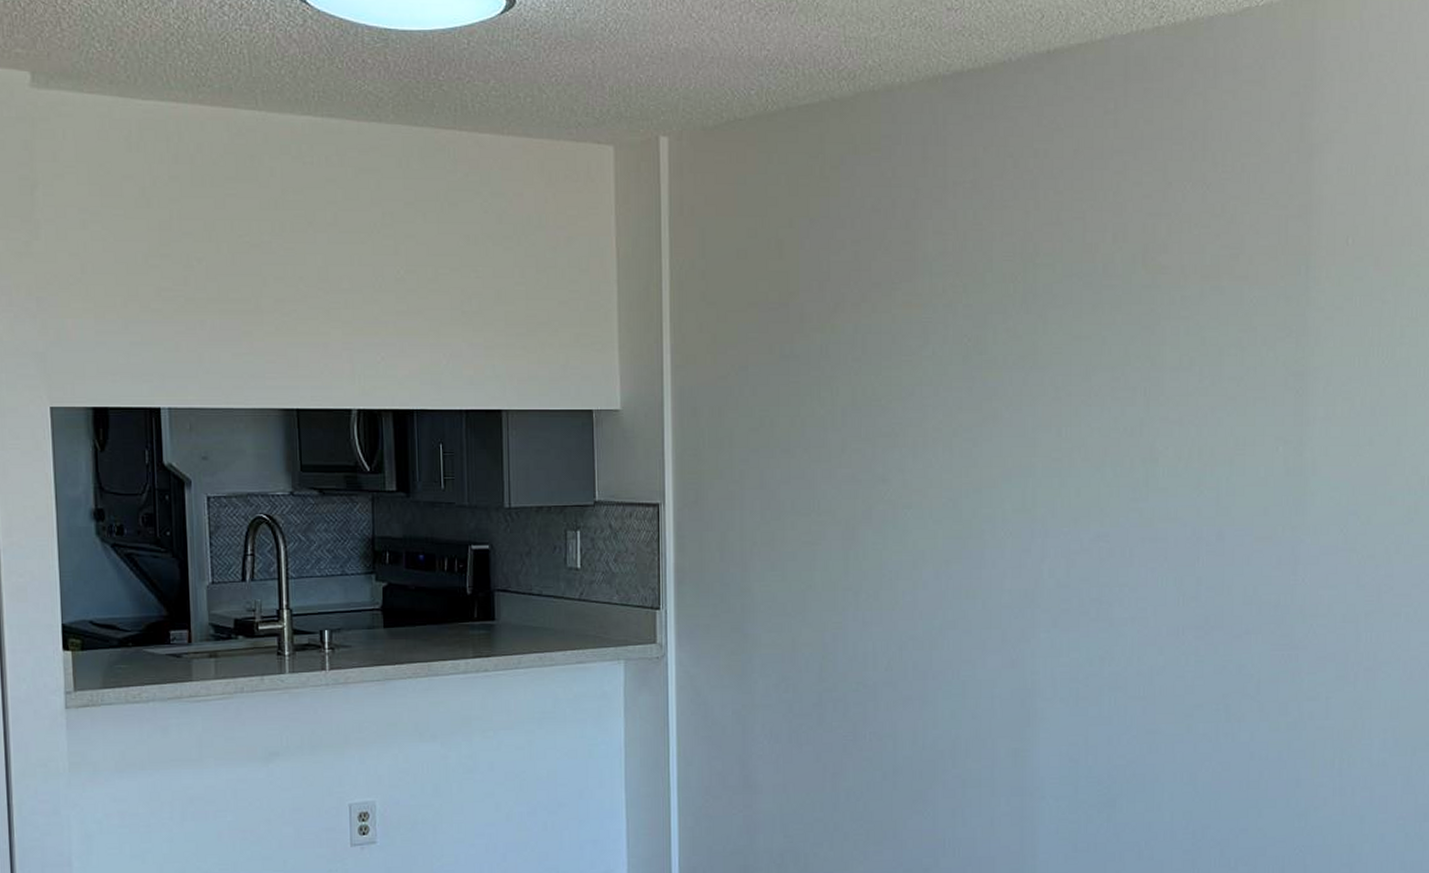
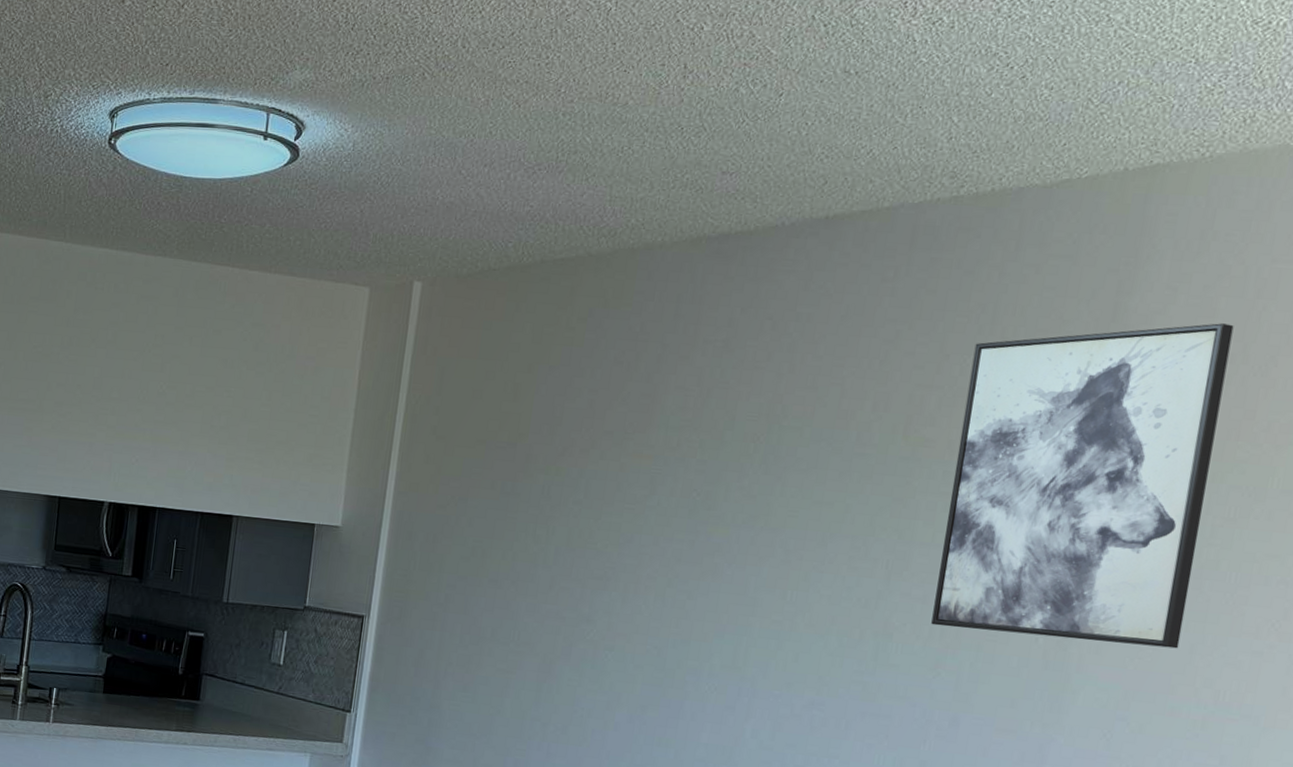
wall art: none [1189,138,1395,446] -> present [931,323,1234,649]

